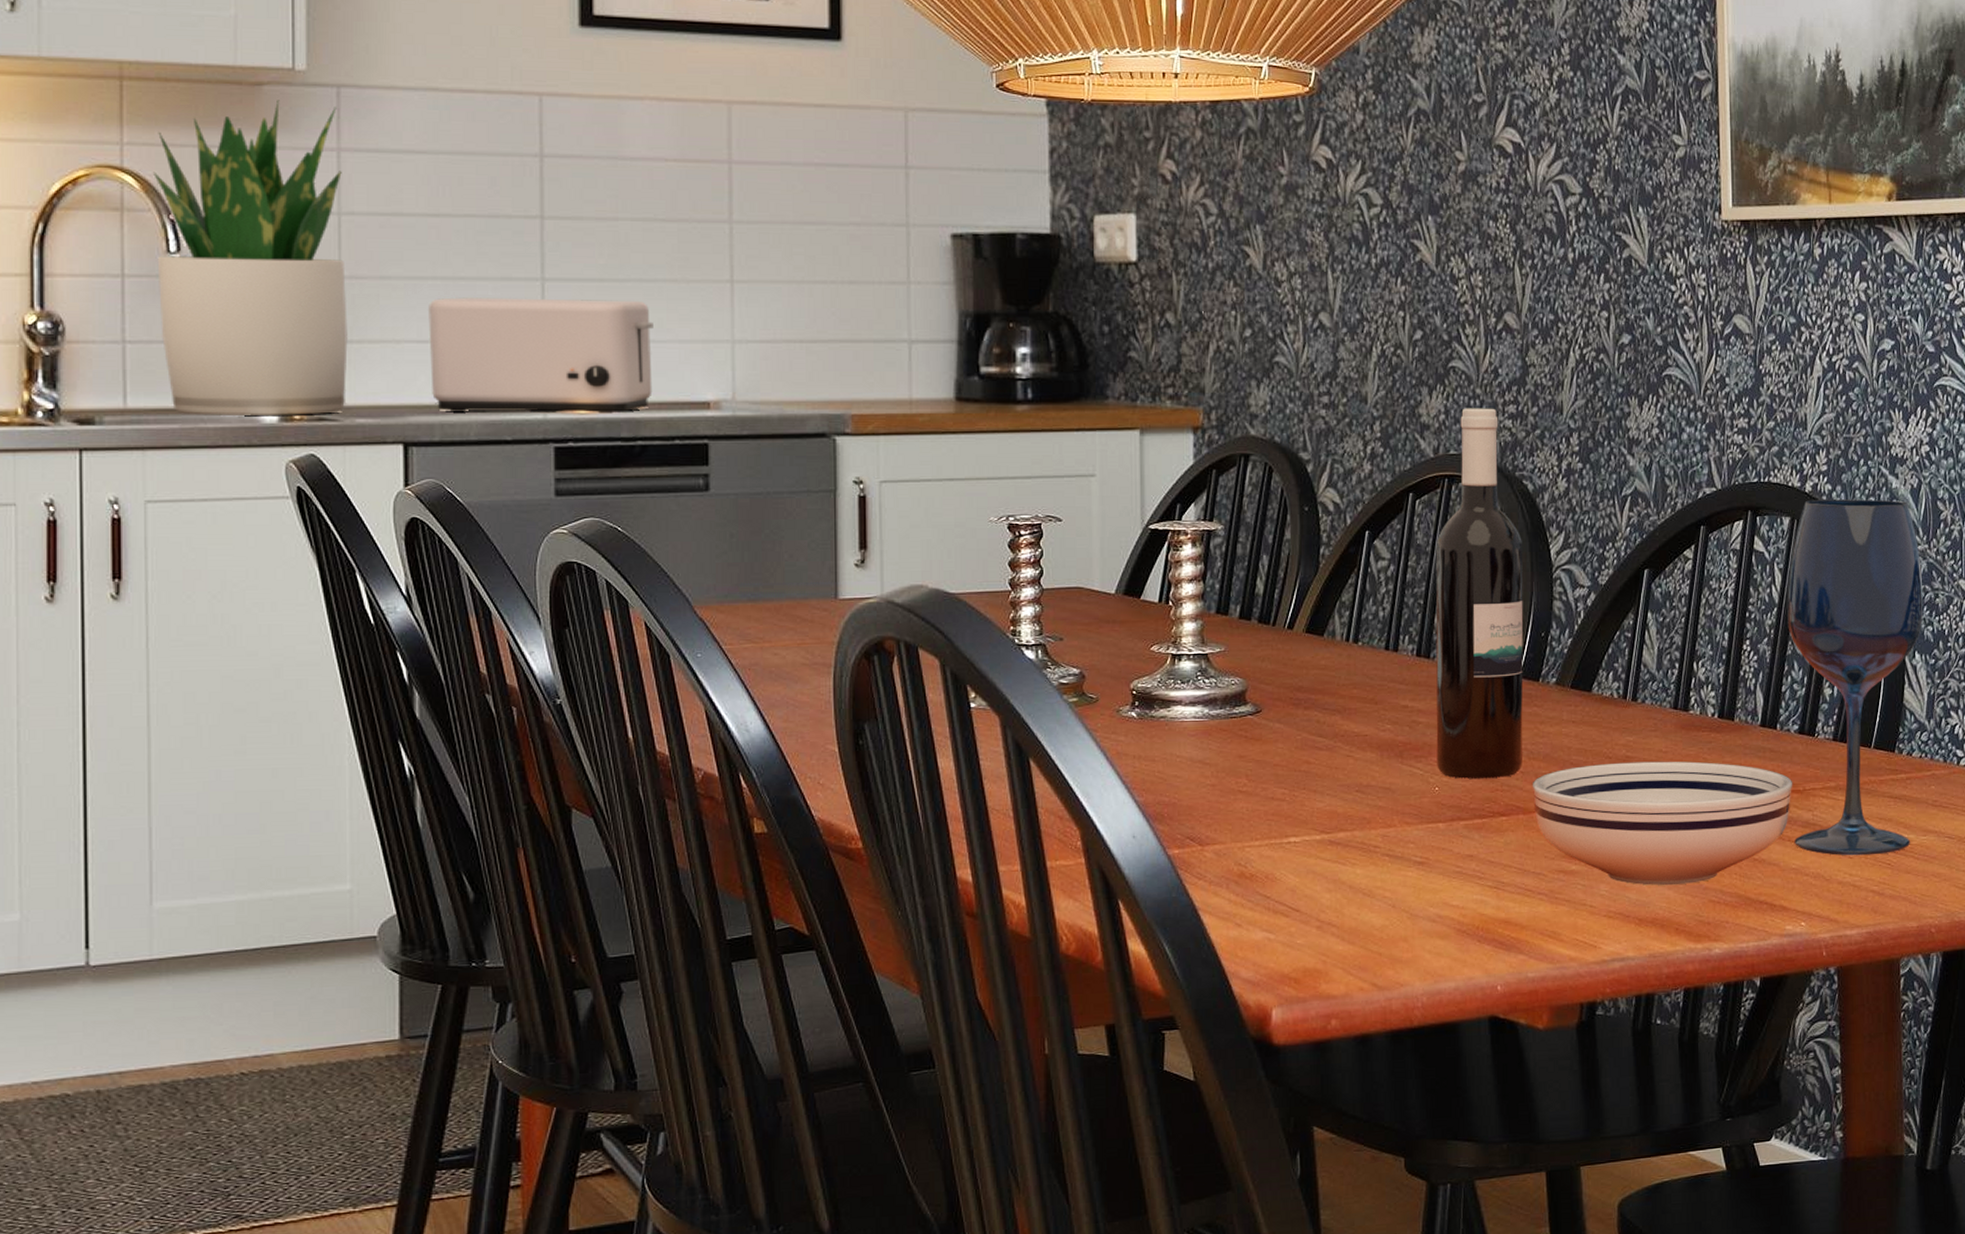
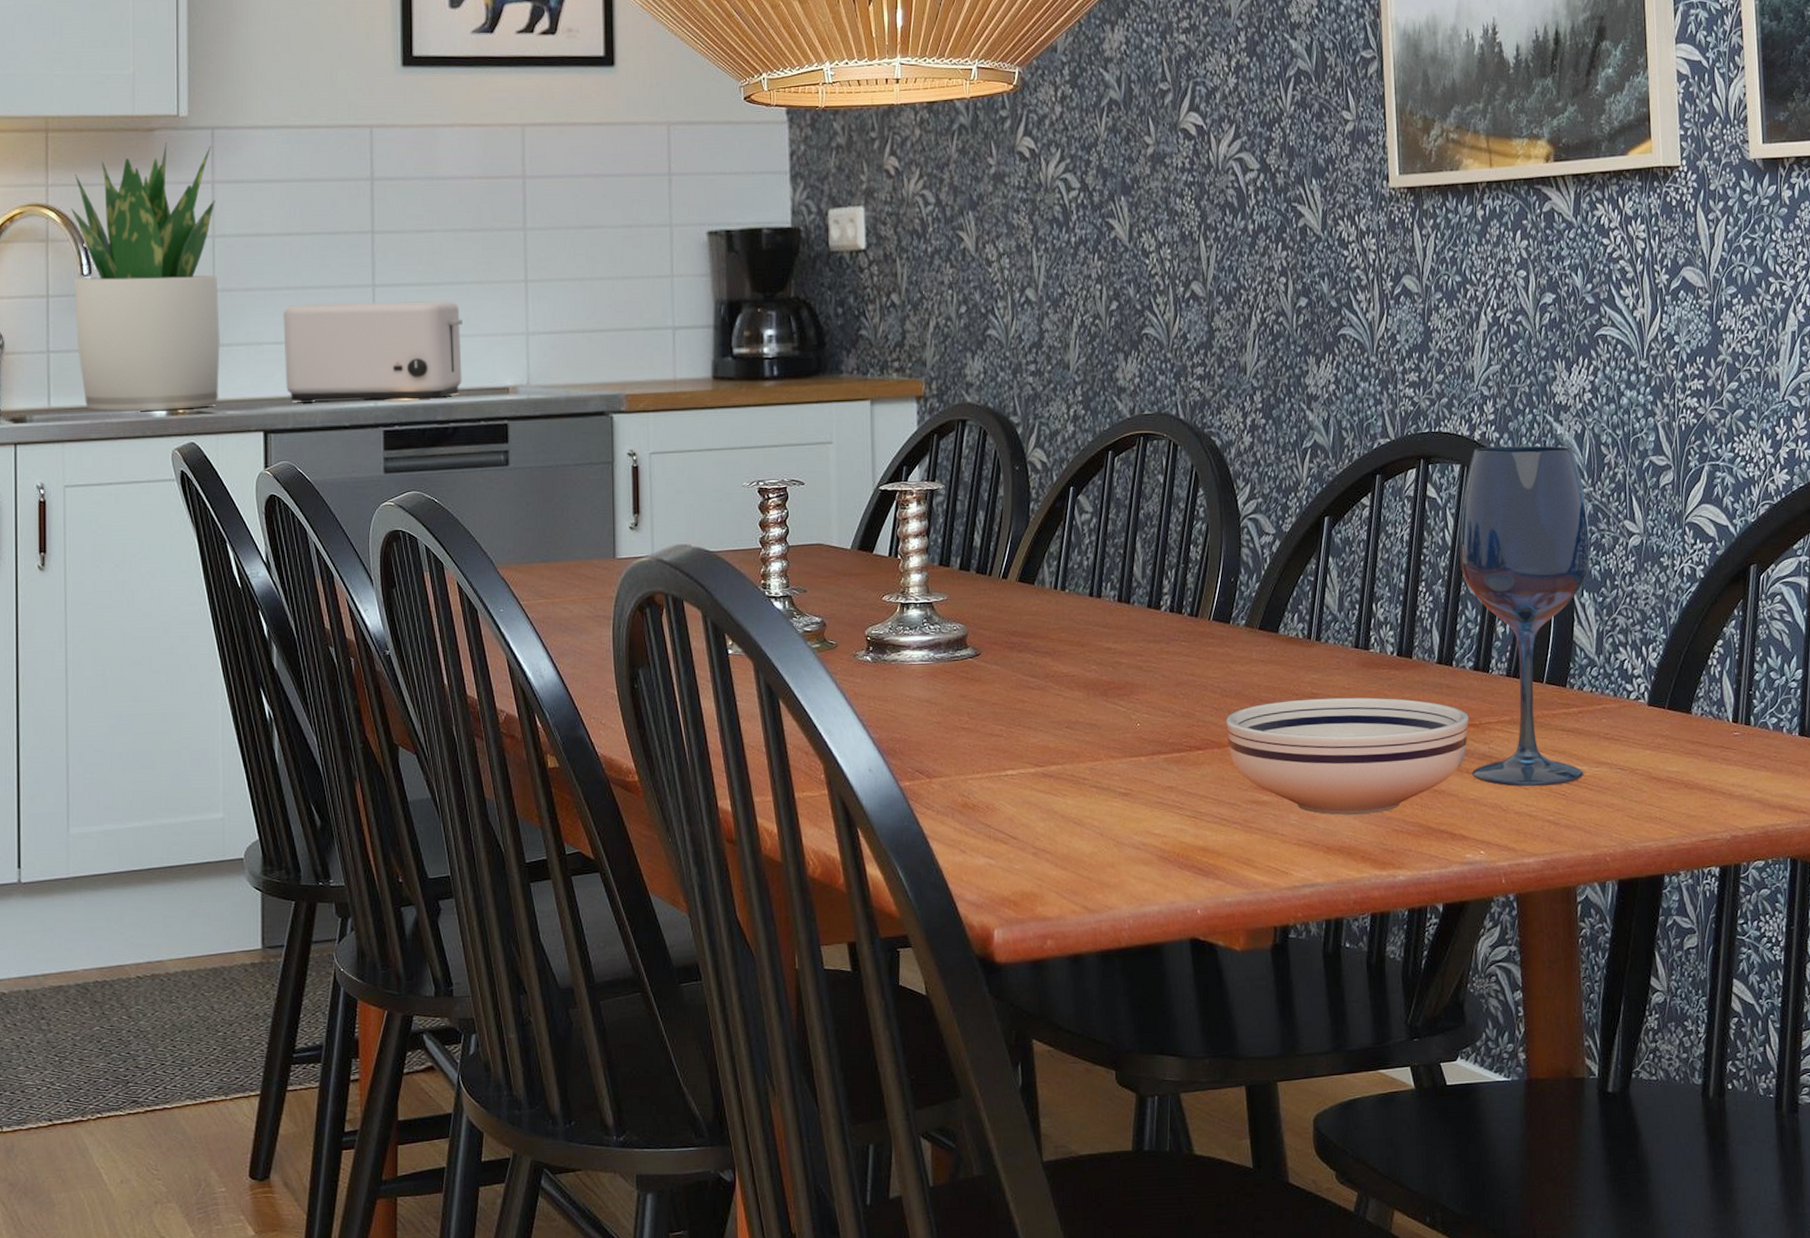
wine bottle: present [1435,408,1524,779] -> none [1133,370,1217,716]

